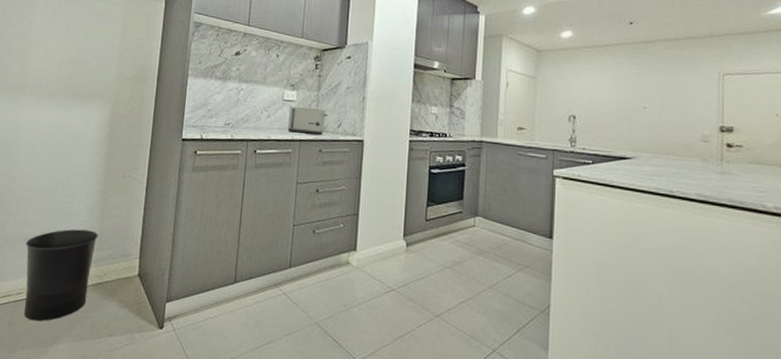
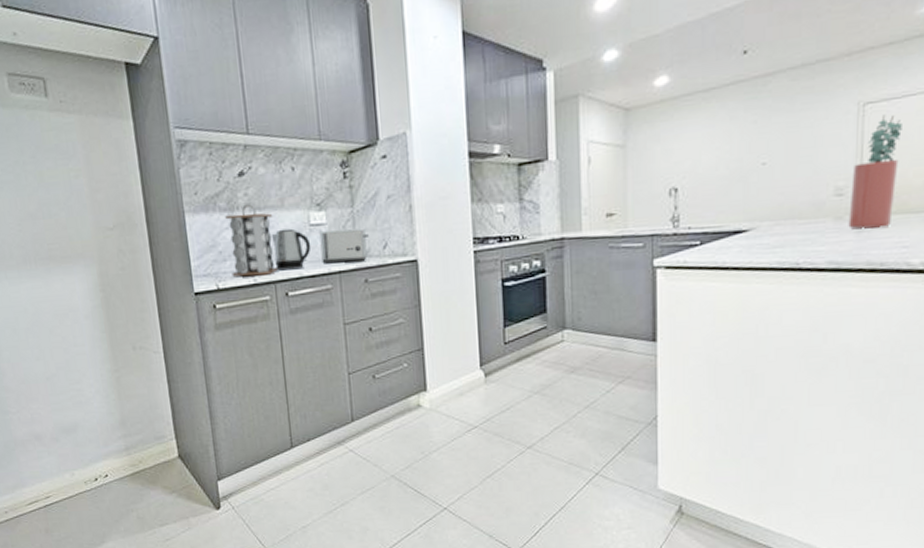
waste bin: present [24,229,98,321] -> none [39,416,127,523]
spice rack: none [215,76,255,134] -> present [225,204,278,277]
kettle: none [250,100,282,133] -> present [271,228,311,271]
vase: none [713,85,754,173] -> present [848,114,902,230]

